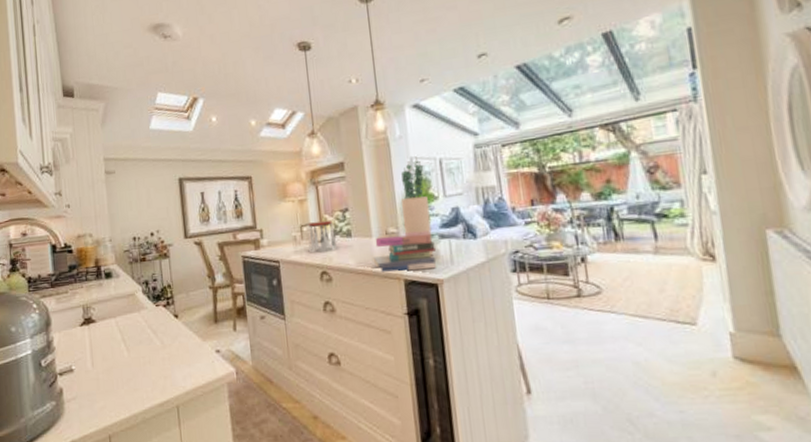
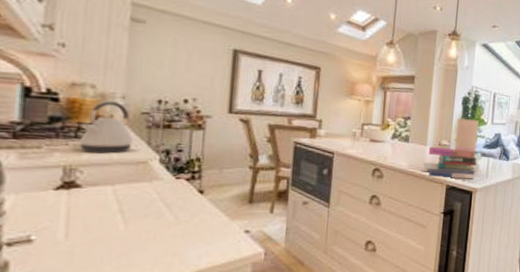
kettle: none [88,245,123,292] -> present [78,100,134,154]
jar: present [307,220,337,254] -> none [366,122,395,153]

